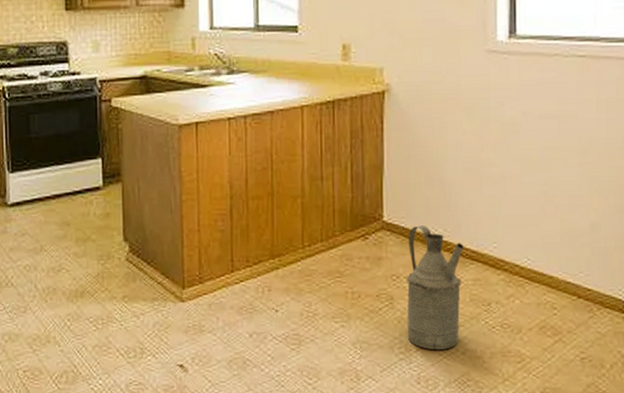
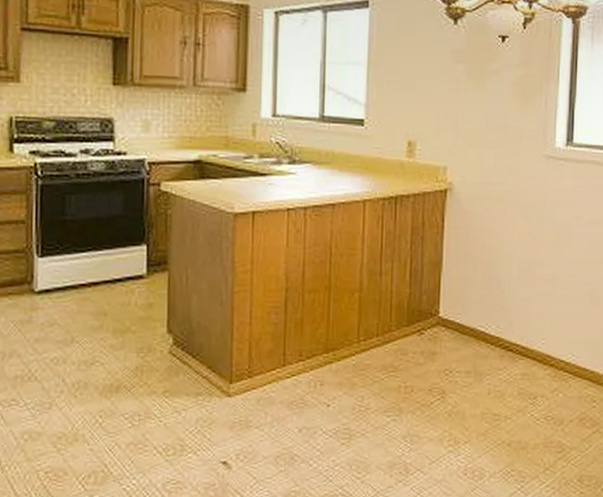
watering can: present [406,226,464,349] -> none [457,322,515,442]

